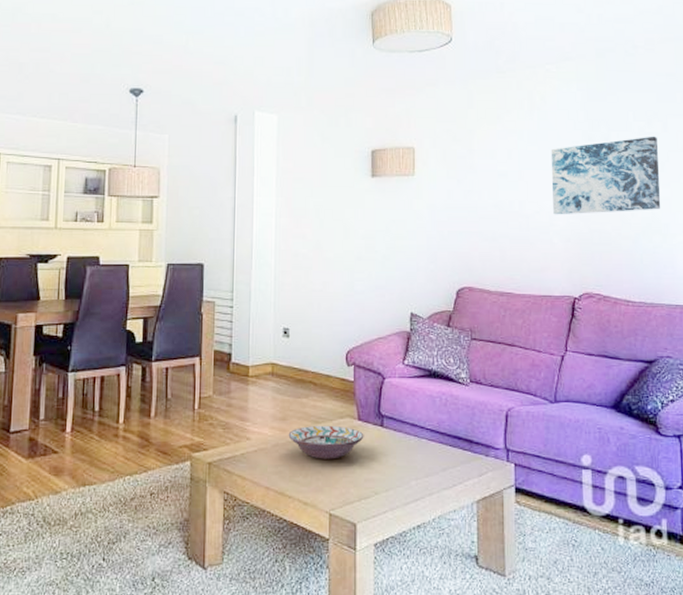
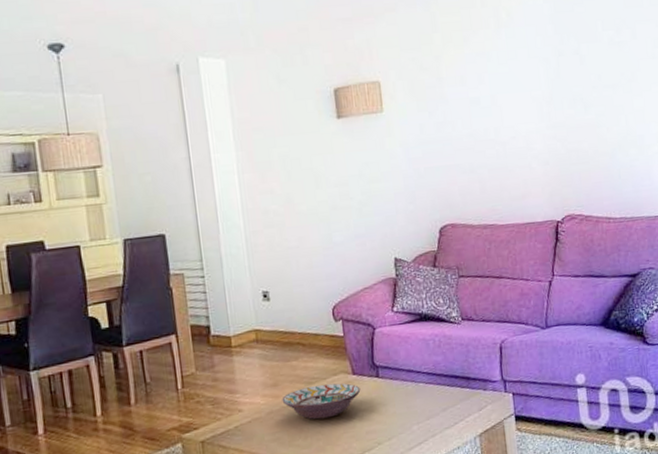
wall art: present [550,136,661,215] -> none [521,44,635,139]

